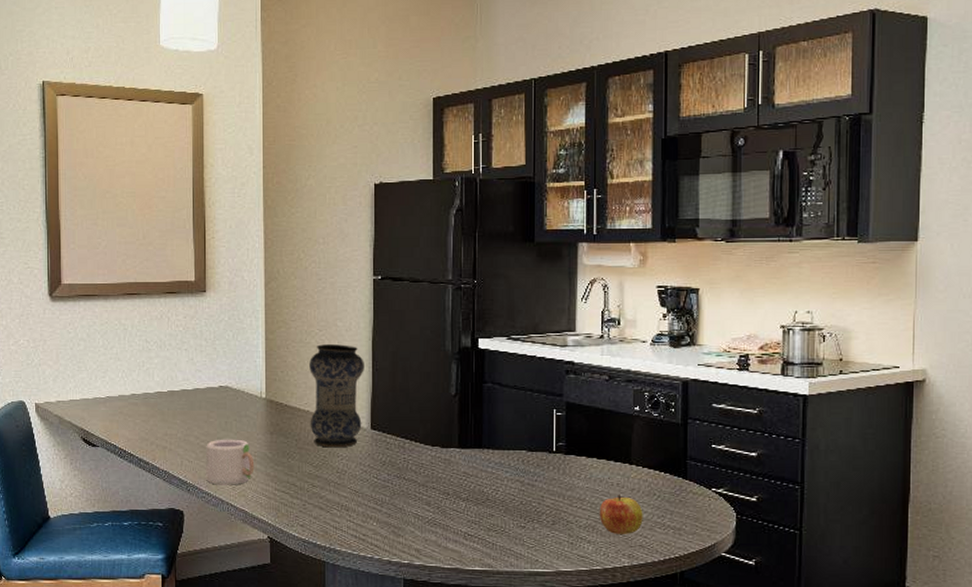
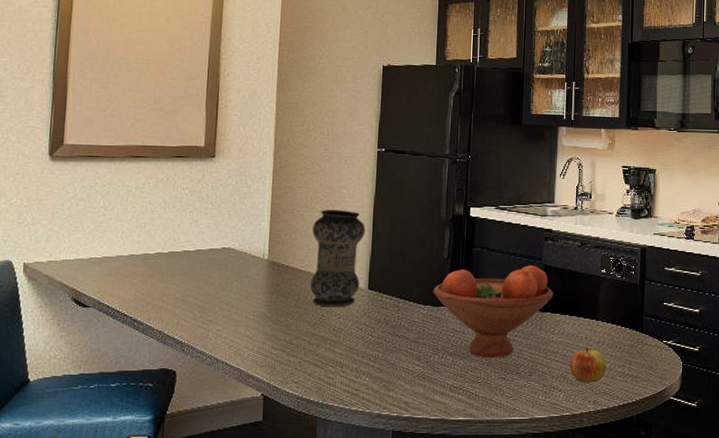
mug: present [205,439,255,485] -> none [201,299,253,344]
fruit bowl: none [441,401,578,505] -> present [433,264,554,358]

